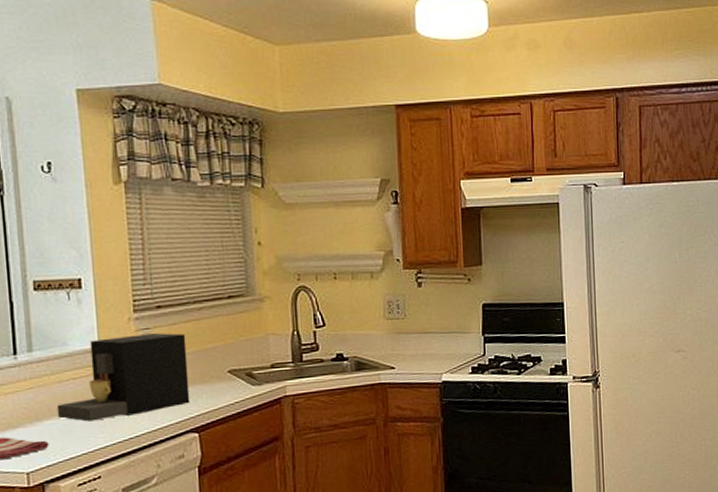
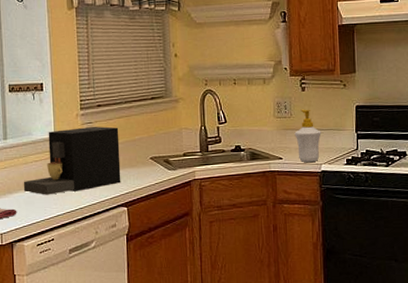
soap bottle: none [409,308,442,373] -> present [294,109,321,163]

